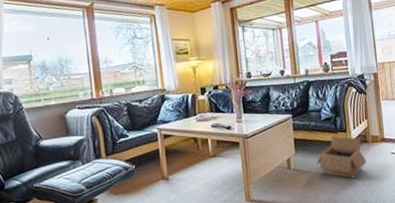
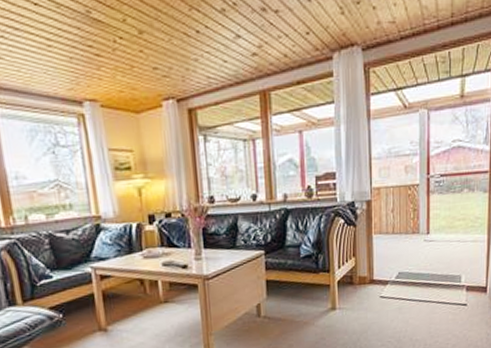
box: present [316,135,367,179] -> none [292,276,352,327]

